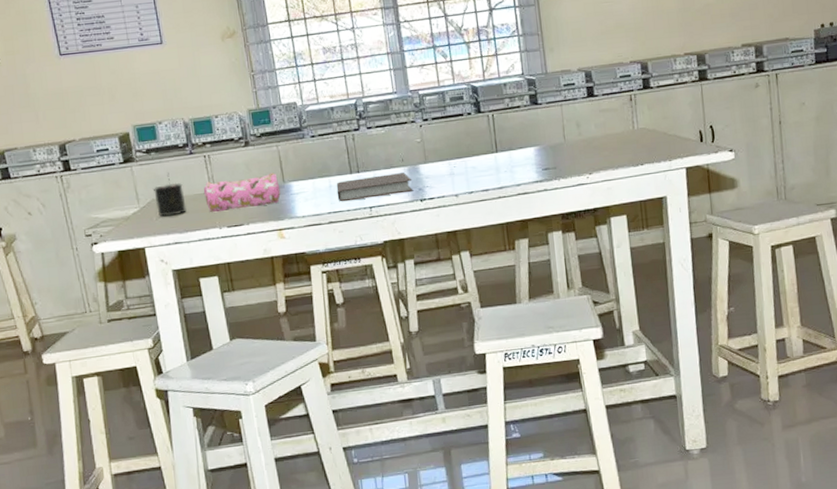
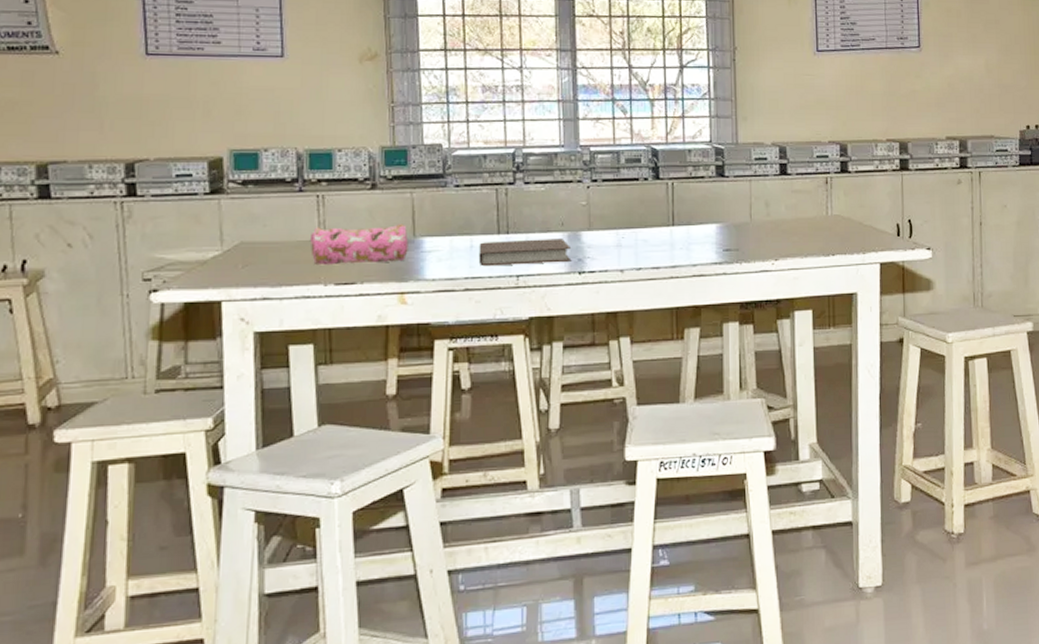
candle: present [152,172,187,217] -> none [243,211,285,265]

